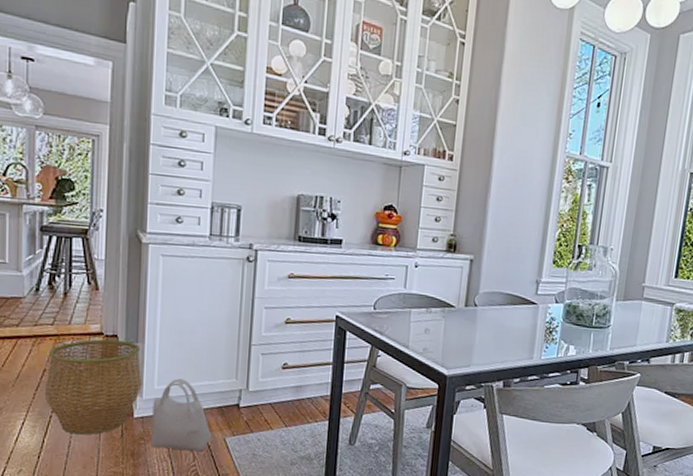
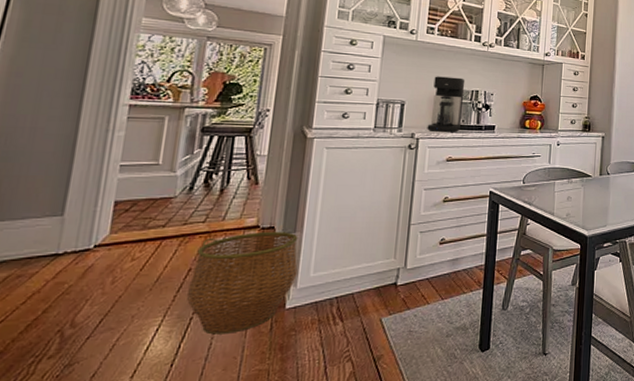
handbag: present [151,378,212,452] -> none [302,264,368,338]
coffee maker: none [266,177,308,245] -> present [427,76,465,132]

